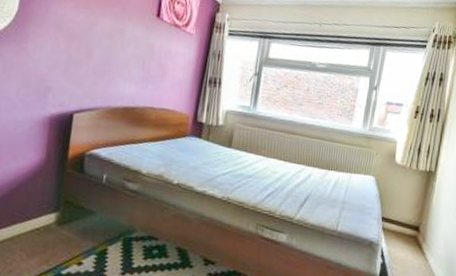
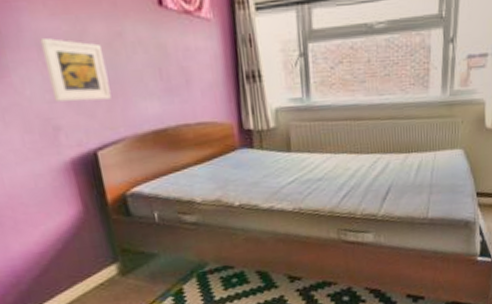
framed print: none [54,20,105,76] -> present [40,37,111,102]

